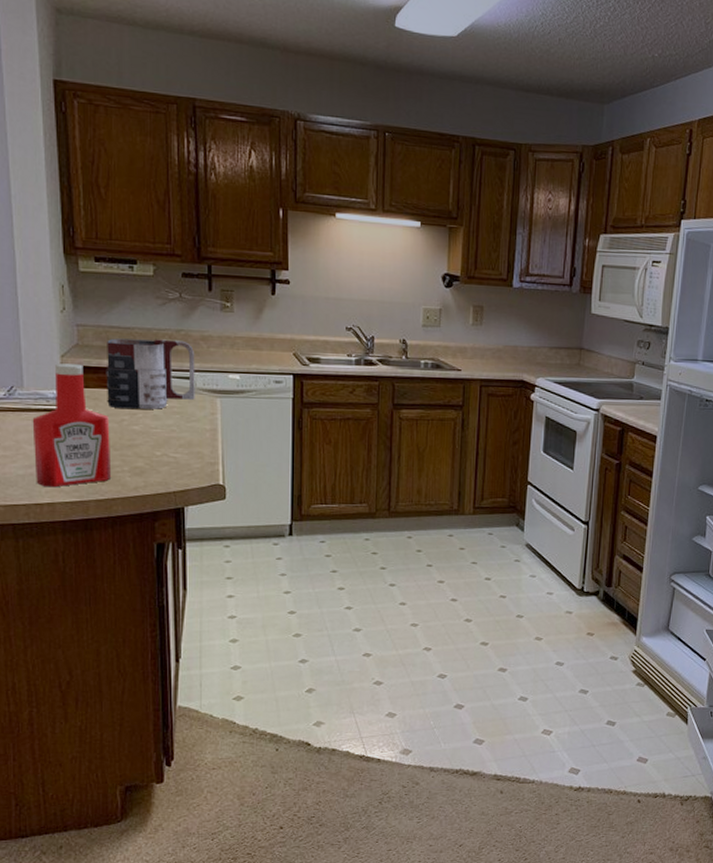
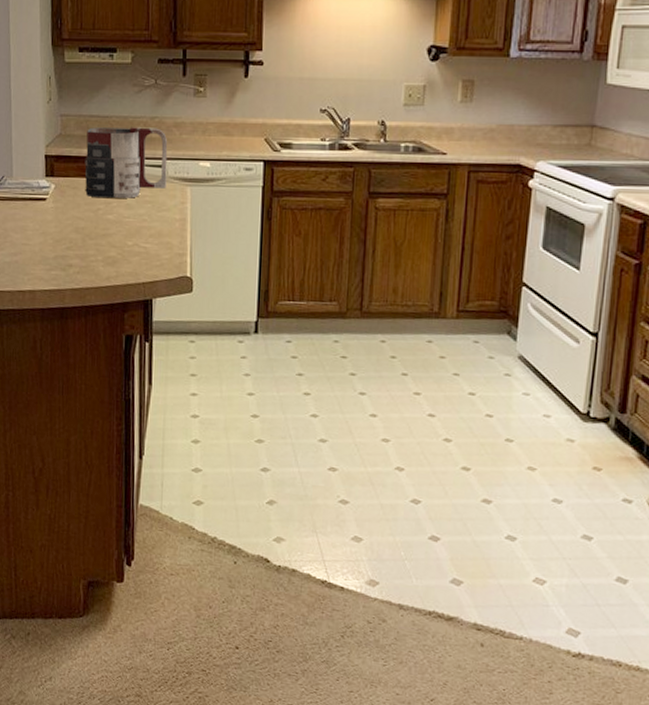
ketchup bottle: present [32,363,112,488] -> none [19,153,87,275]

